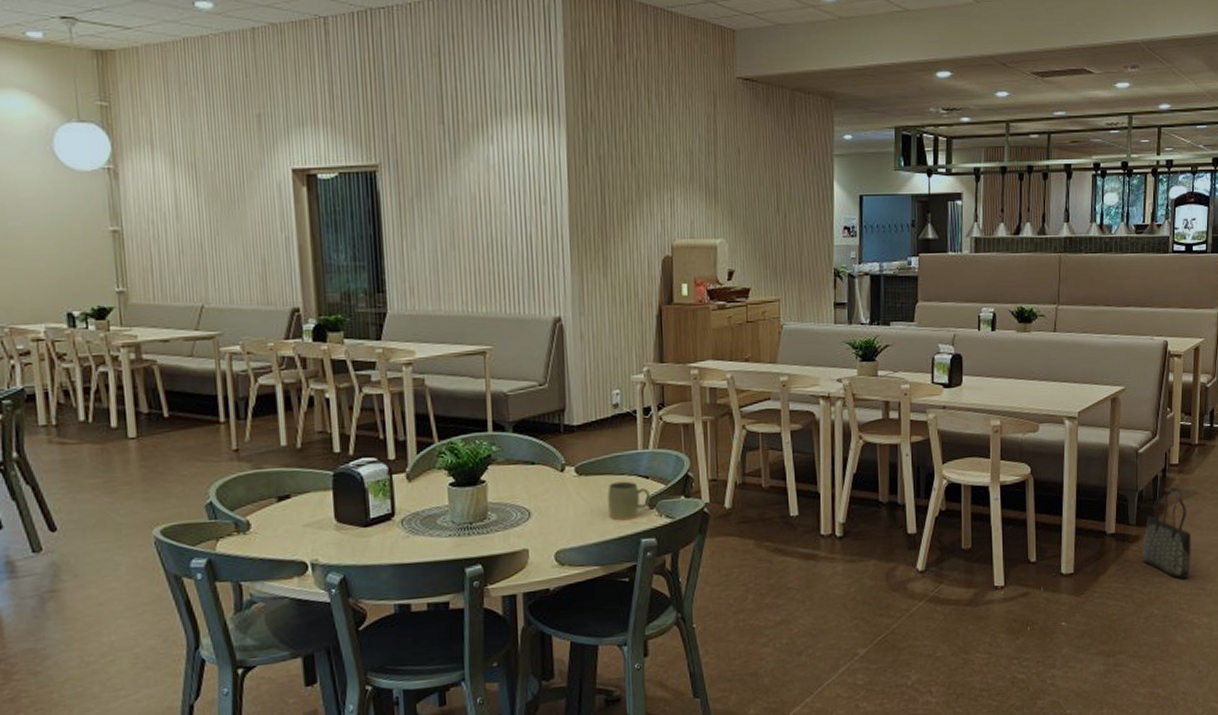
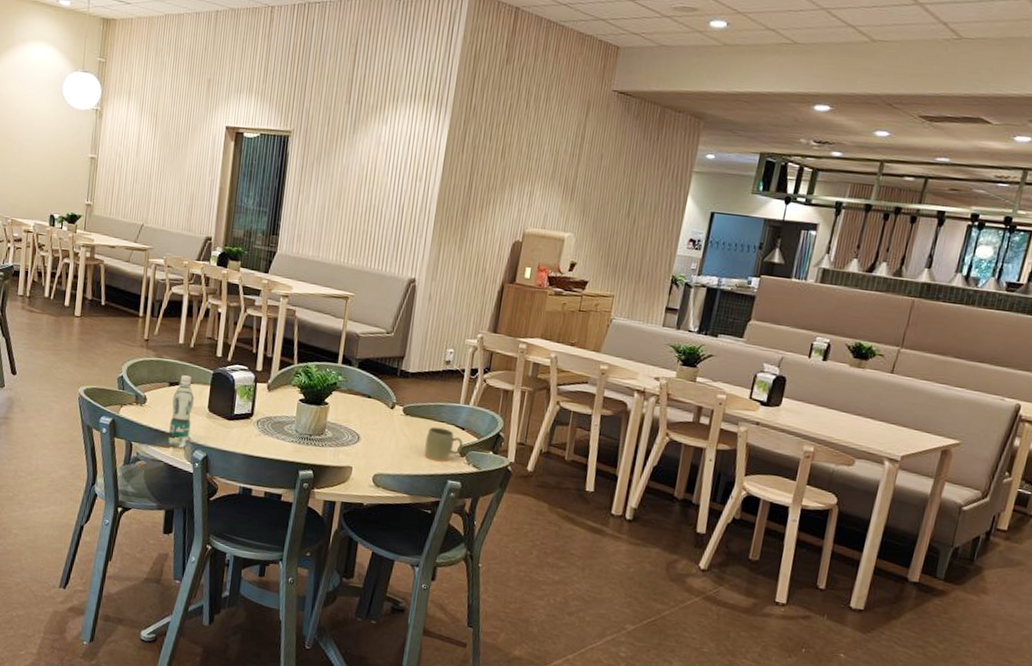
bottle: none [286,484,318,576] -> present [167,375,194,448]
tote bag: present [1142,487,1192,579] -> none [944,551,1007,647]

